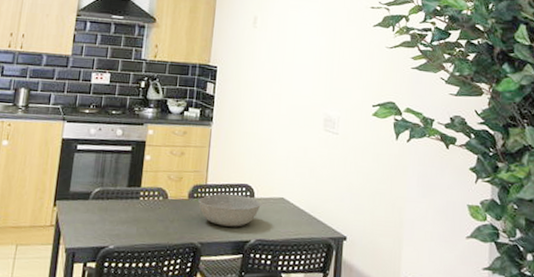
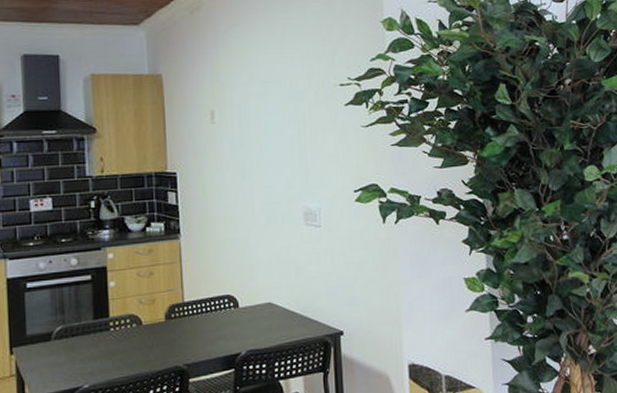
bowl: present [198,192,261,227] -> none [177,307,247,343]

